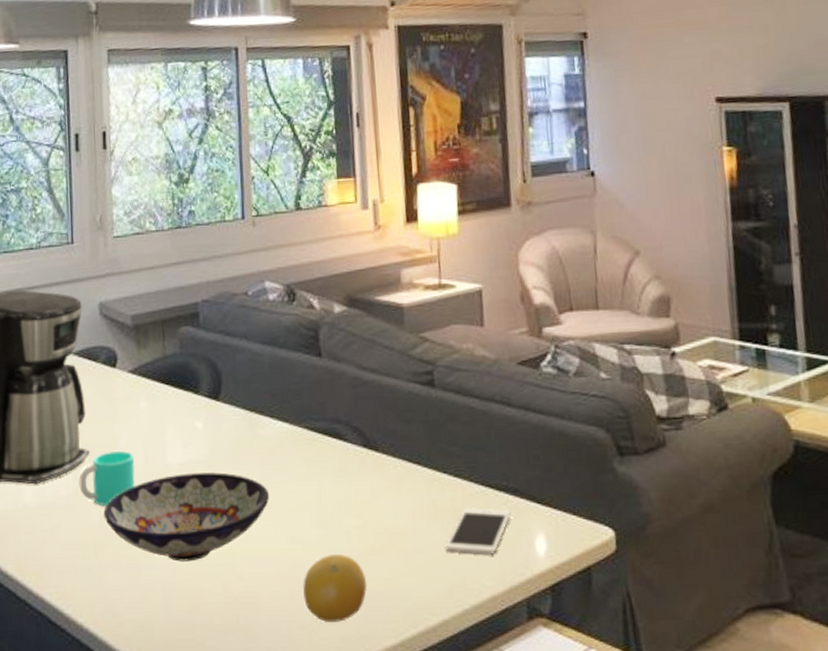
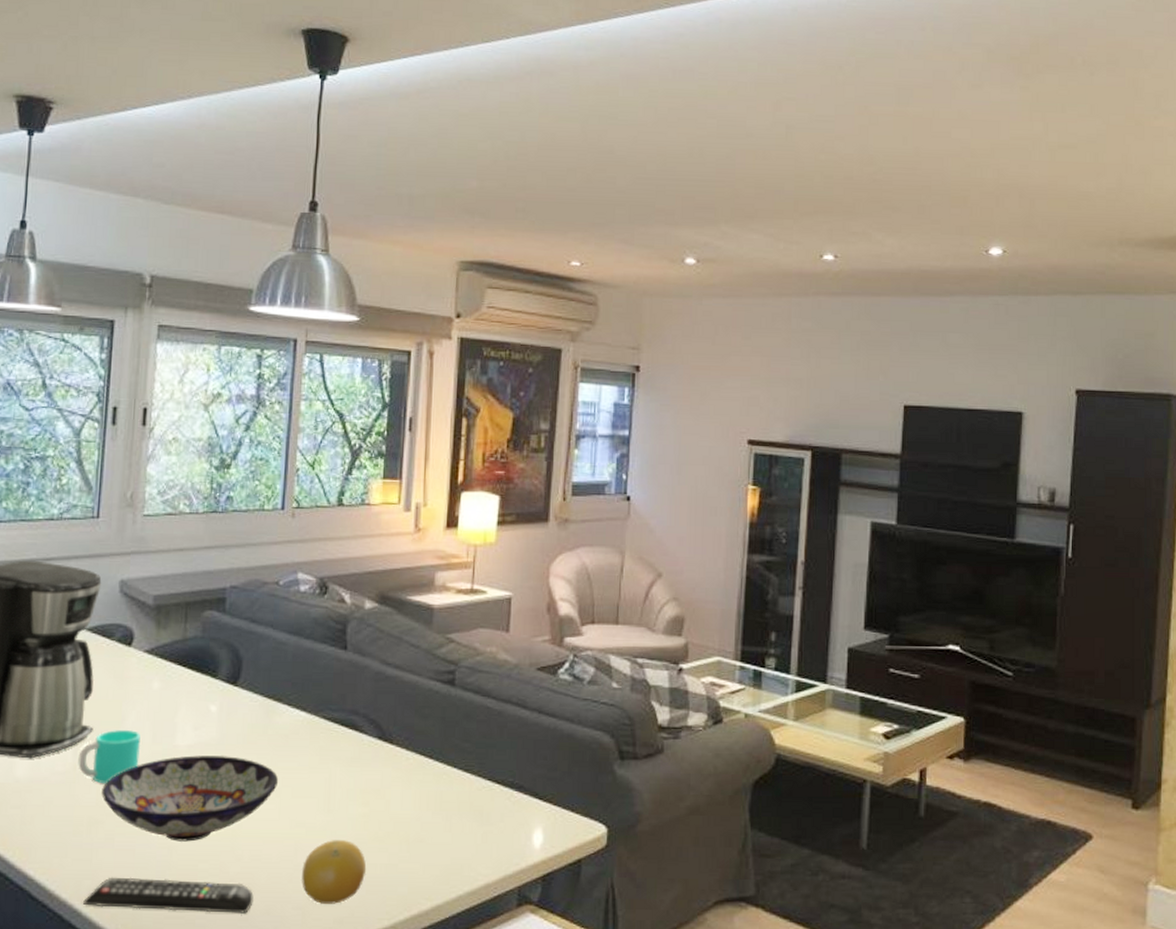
remote control: none [98,599,259,634] -> present [83,877,254,914]
cell phone: present [446,508,511,556] -> none [447,801,514,846]

